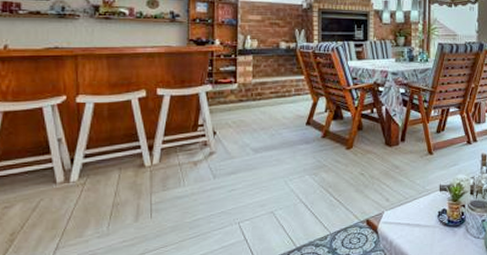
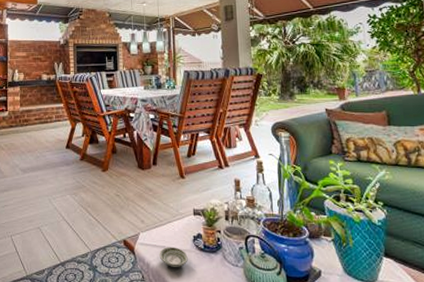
saucer: none [403,224,432,244] -> present [159,247,188,267]

